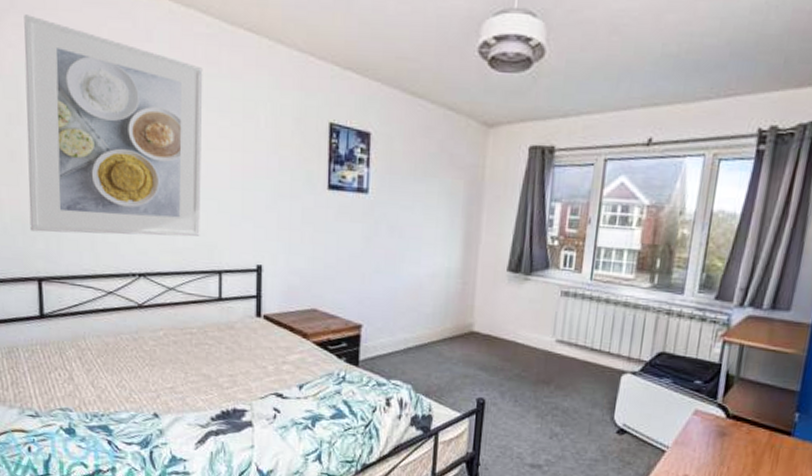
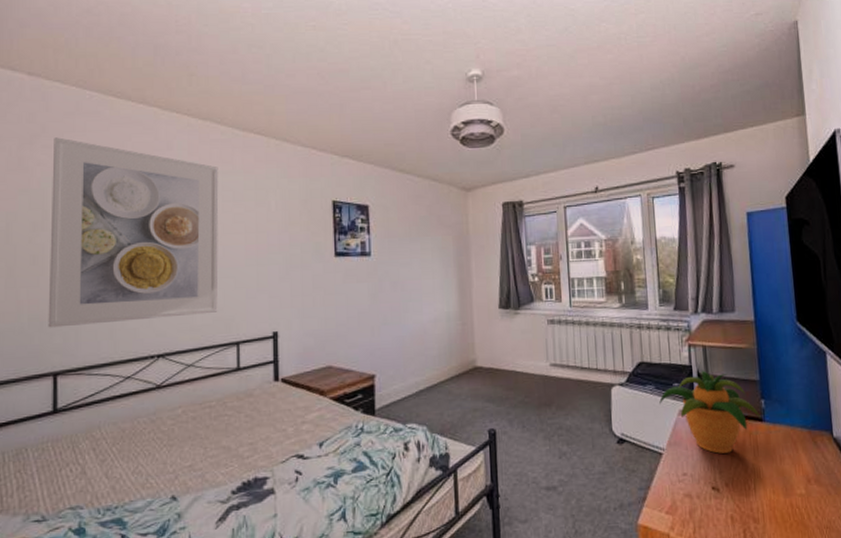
potted plant: none [674,371,791,462] -> present [659,370,761,454]

